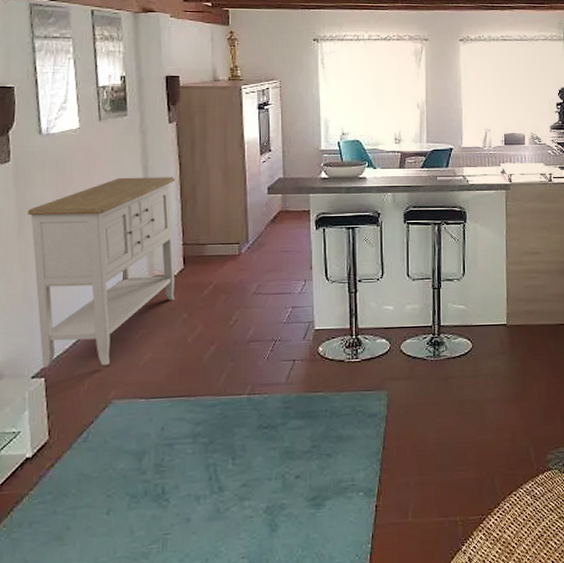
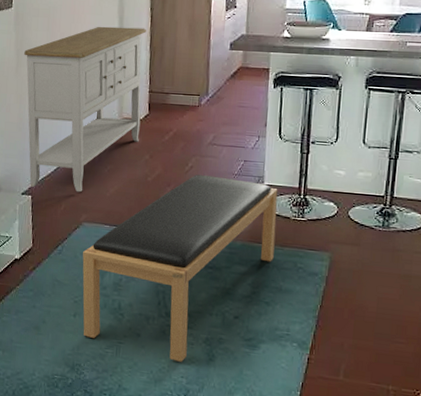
bench: none [114,327,331,541] -> present [82,174,278,362]

